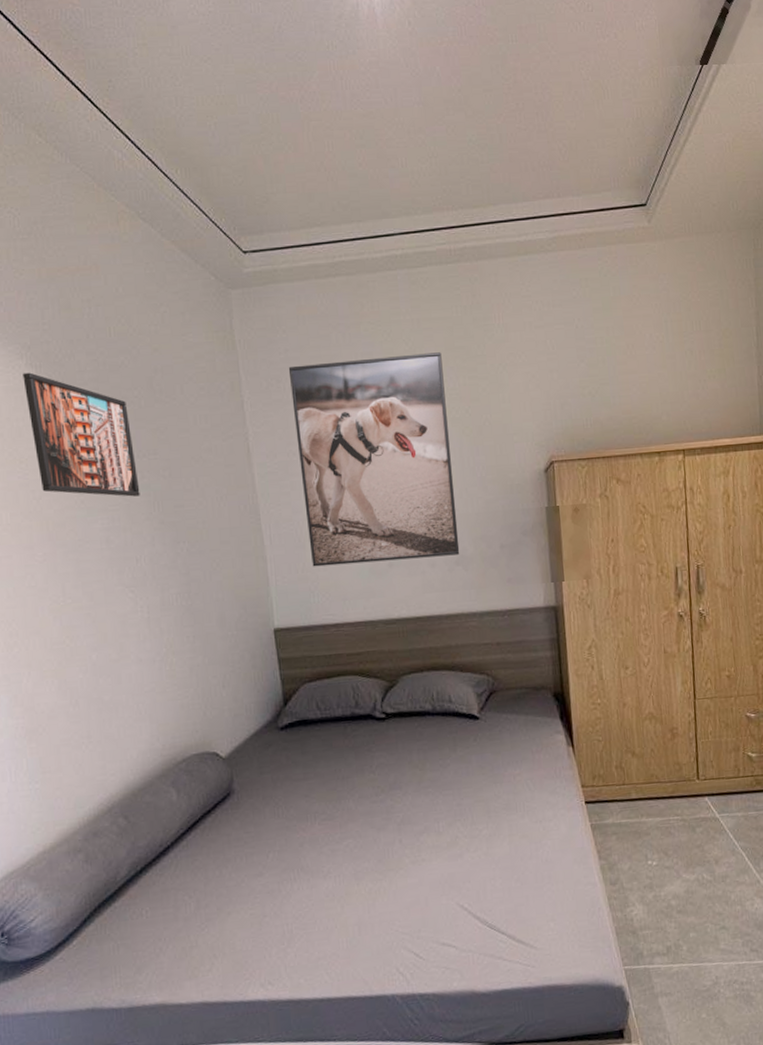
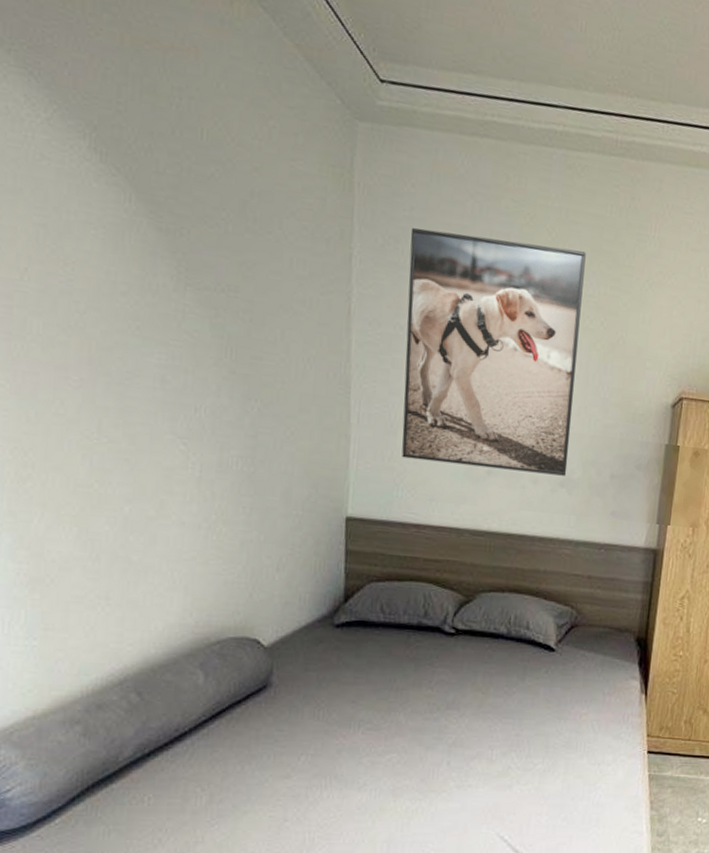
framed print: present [22,372,140,497] -> none [82,156,212,336]

